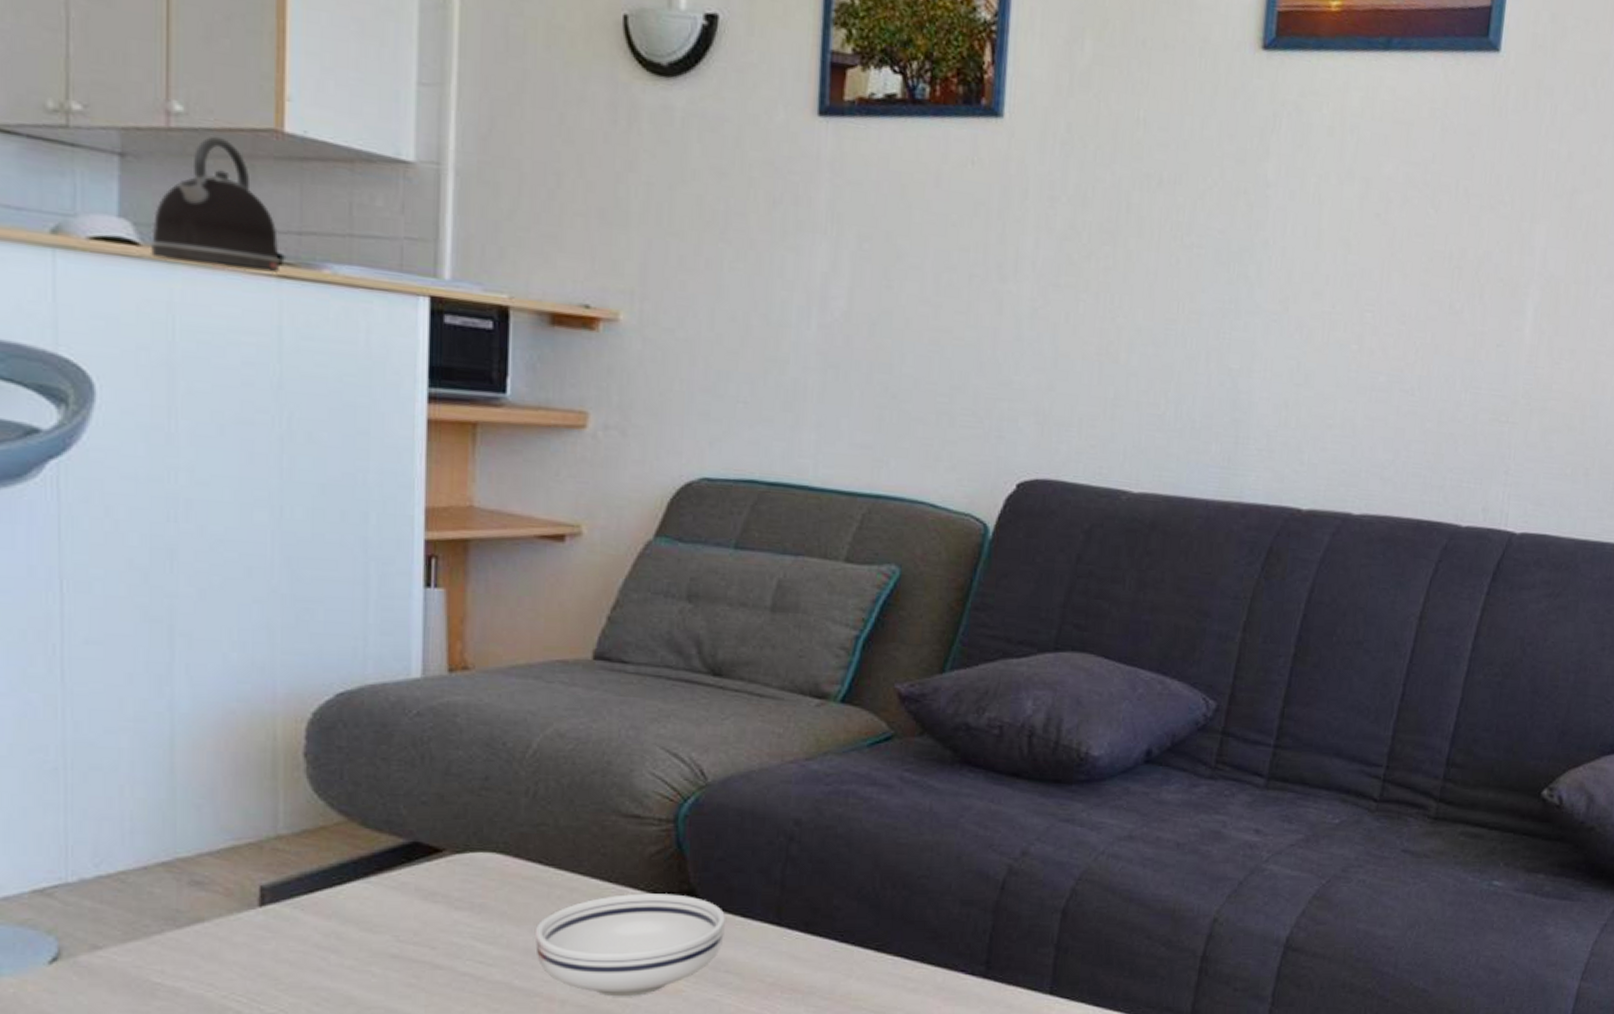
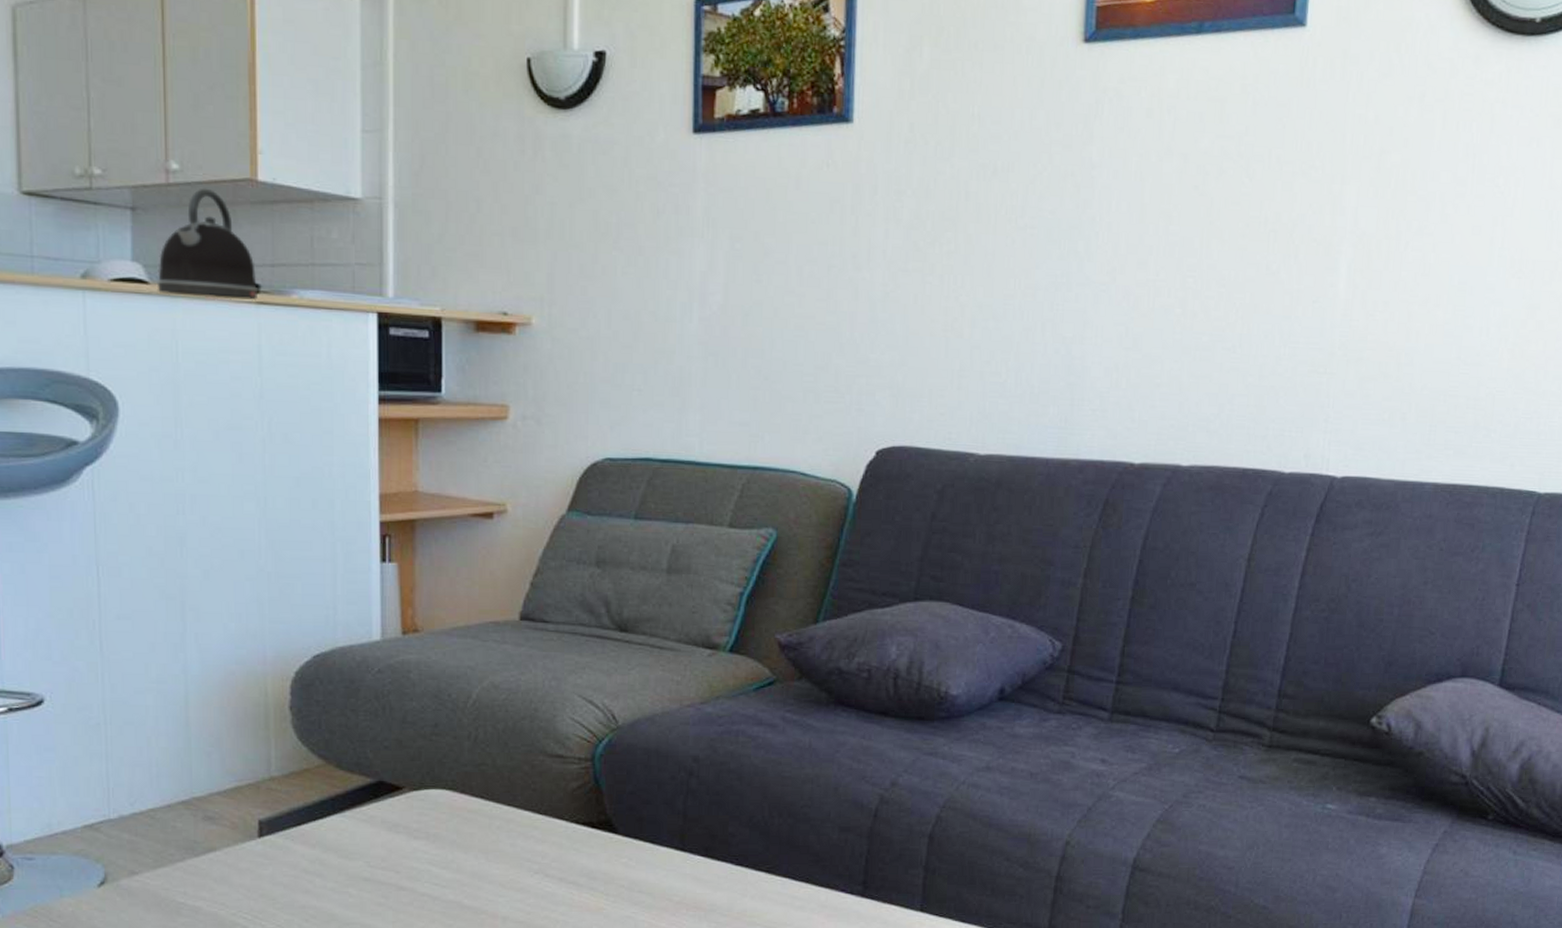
bowl: present [534,893,727,997] -> none [479,823,638,914]

